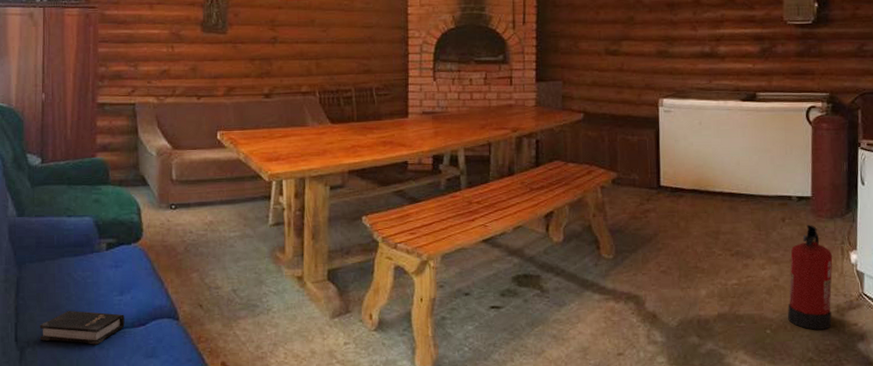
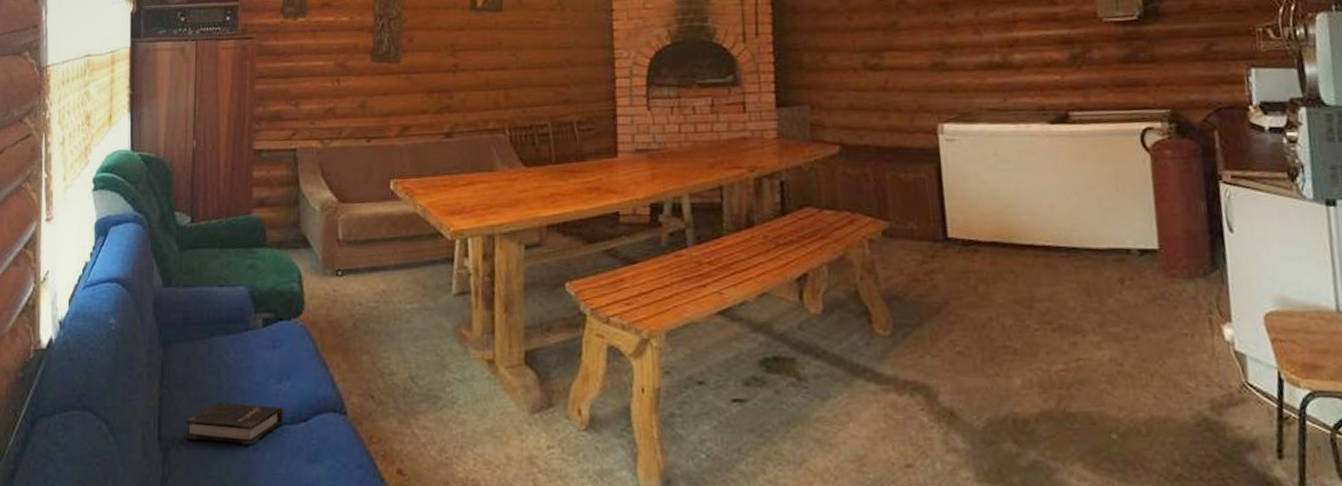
fire extinguisher: present [788,225,833,330] -> none [1136,288,1206,435]

